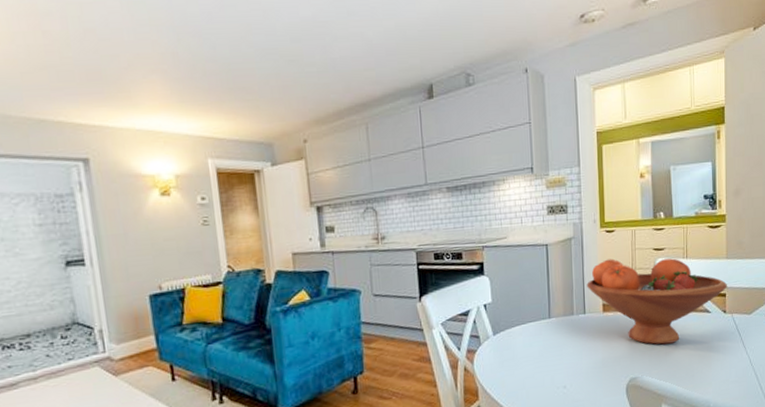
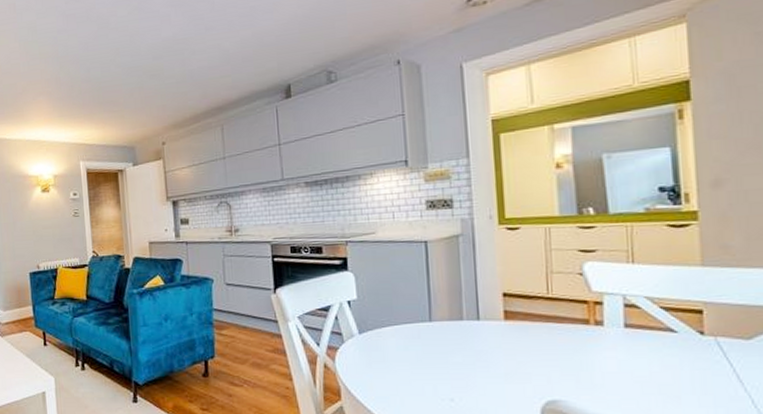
fruit bowl: present [587,258,727,345] -> none [481,259,705,365]

